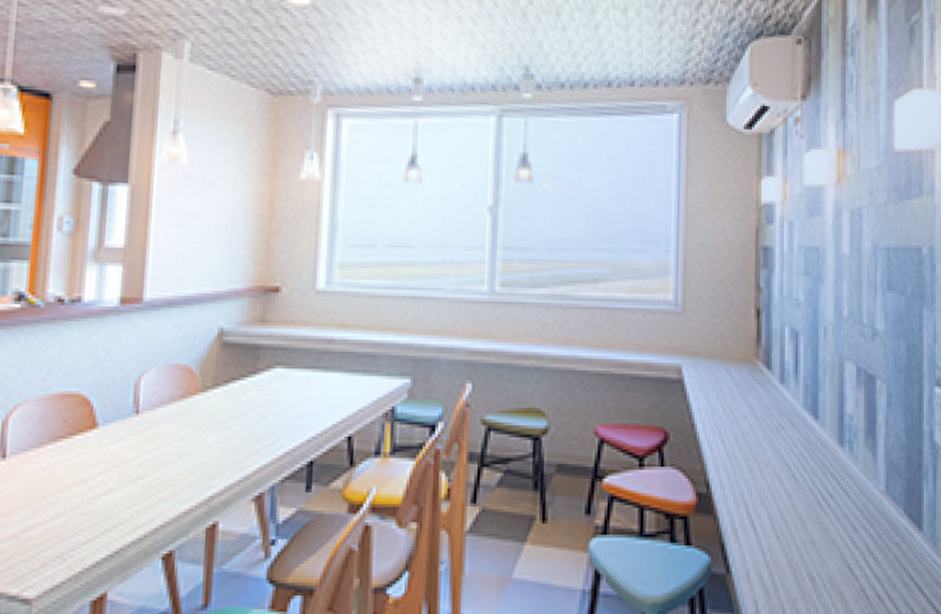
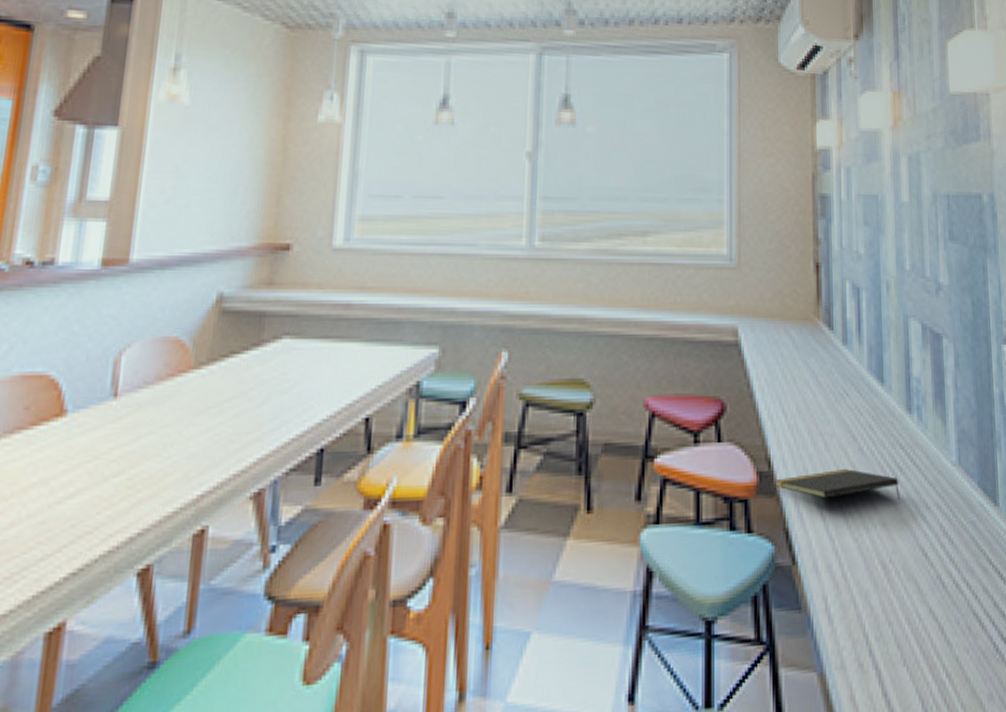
notepad: none [713,493,830,521] -> present [775,469,901,499]

